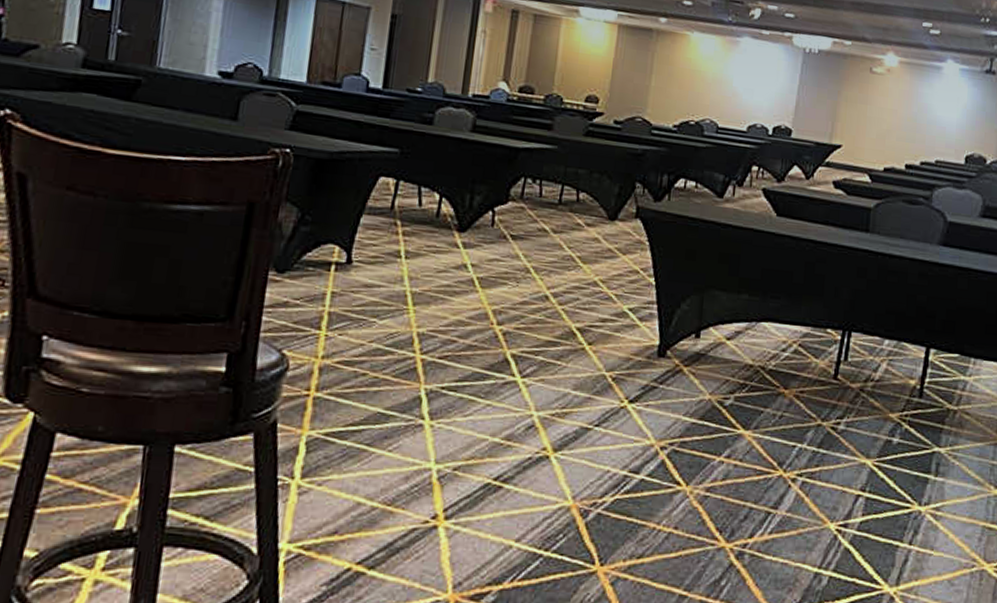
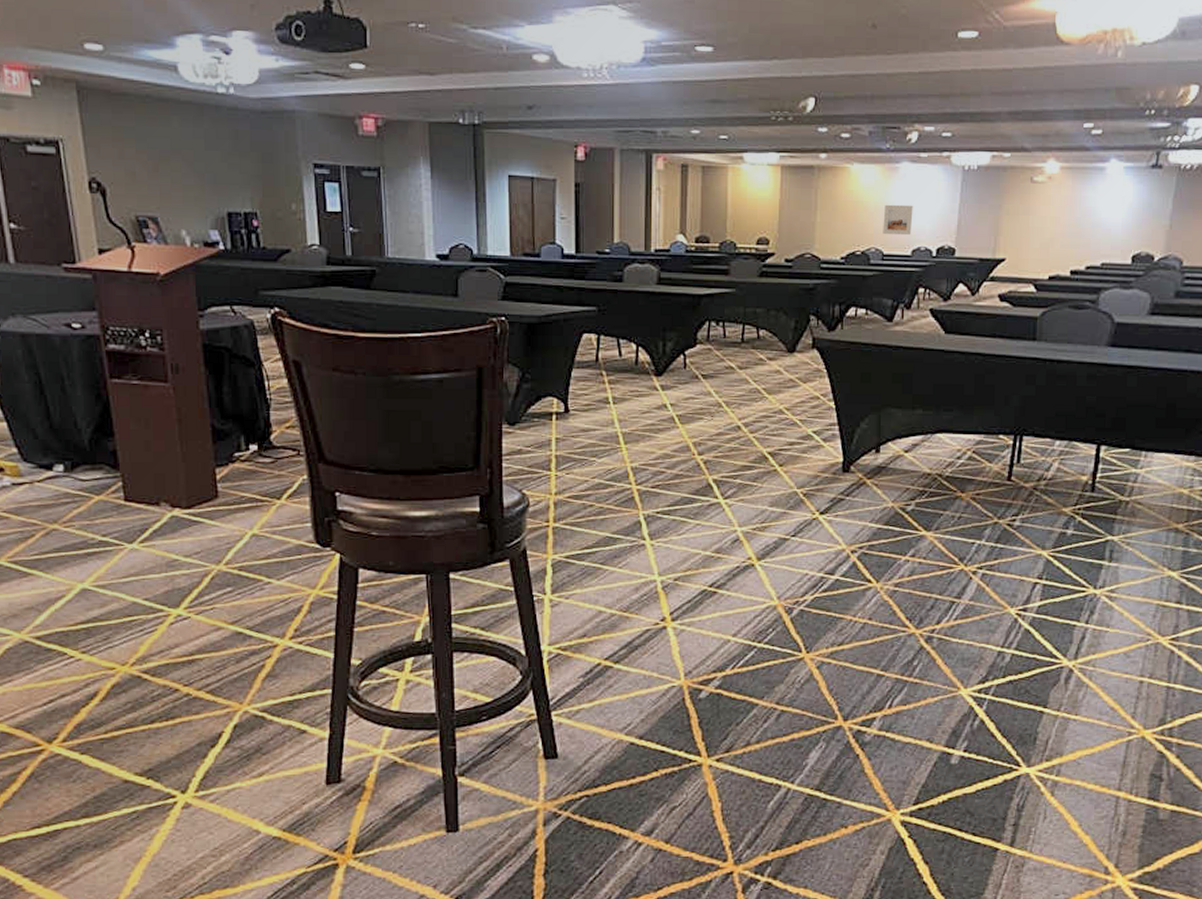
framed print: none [719,76,752,111] -> present [883,204,913,236]

